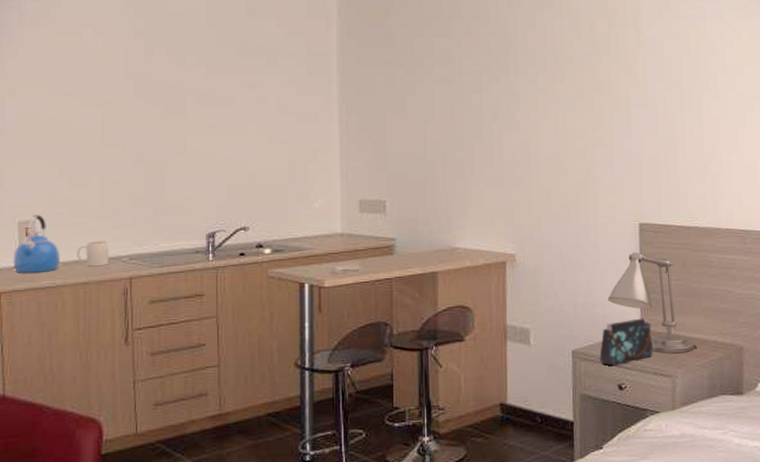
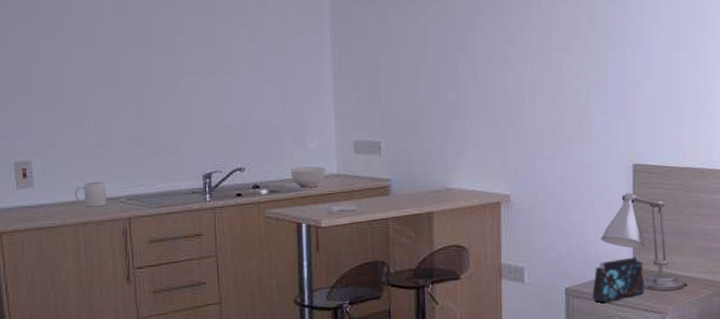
kettle: present [13,214,61,273] -> none [11,155,59,213]
bowl: none [294,226,330,247] -> present [290,167,325,188]

